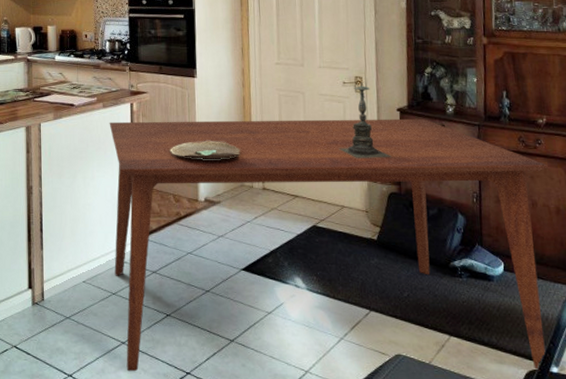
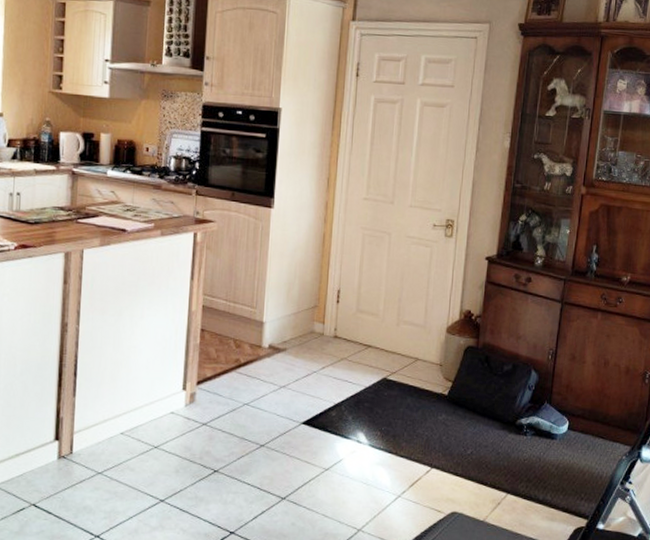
dining table: present [109,118,549,372] -> none [158,253,626,532]
decorative bowl: present [170,141,240,159] -> none [235,281,314,302]
candle holder: present [339,82,392,158] -> none [420,226,474,309]

